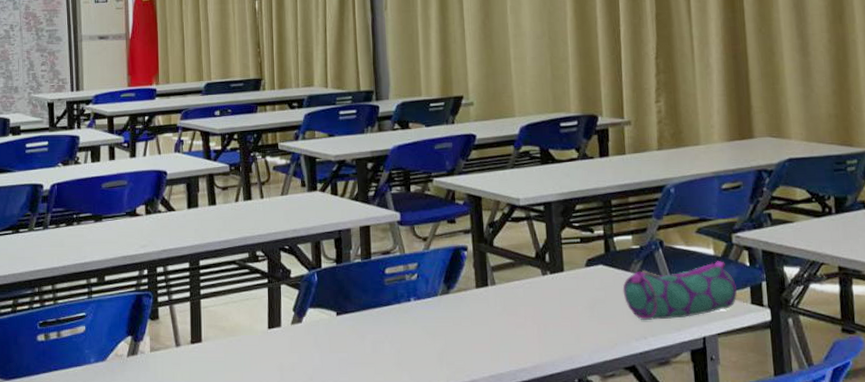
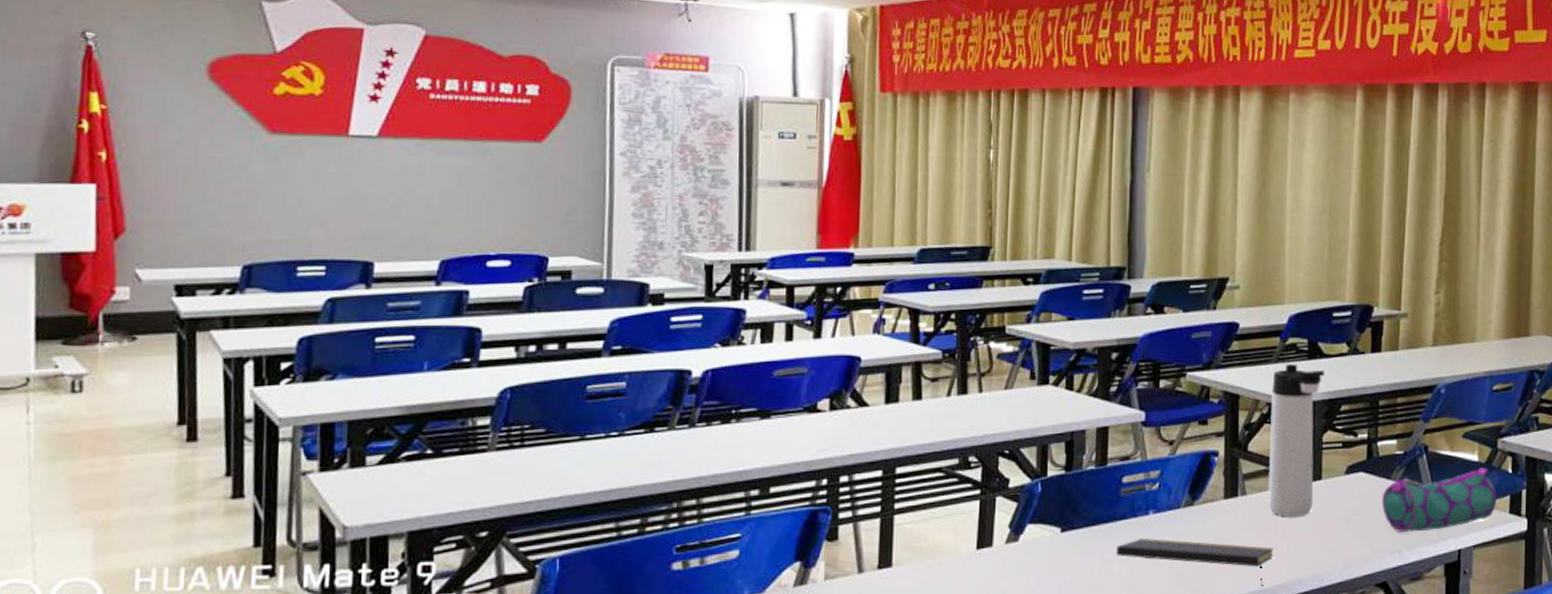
notepad: none [385,321,526,367] -> present [1116,537,1274,586]
thermos bottle: none [510,169,558,304] -> present [1268,364,1324,517]

